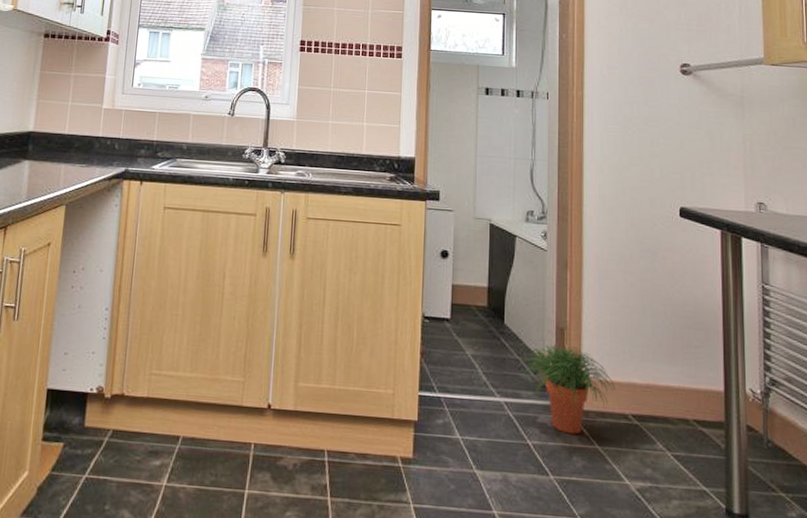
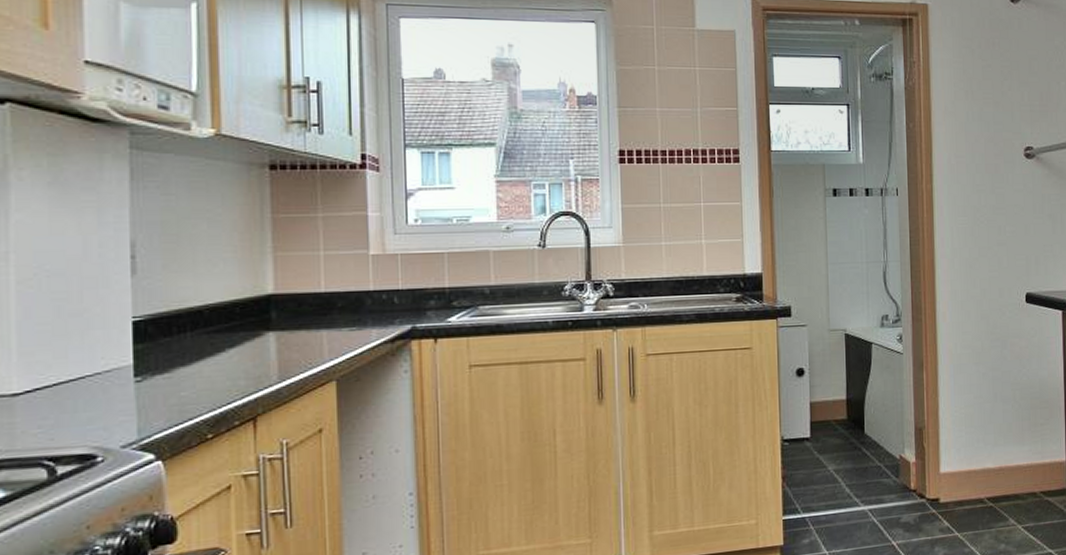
potted plant: present [520,344,616,435] -> none [881,444,972,528]

